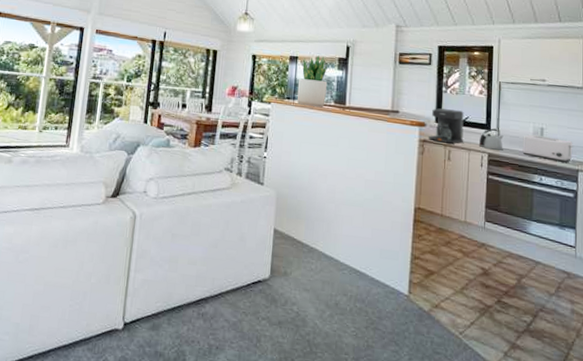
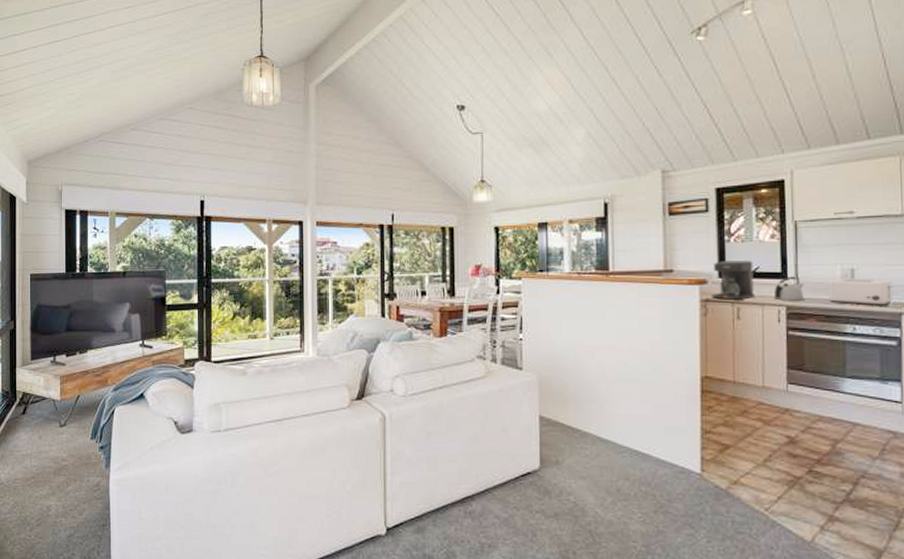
planter: present [297,55,328,108] -> none [550,218,585,278]

